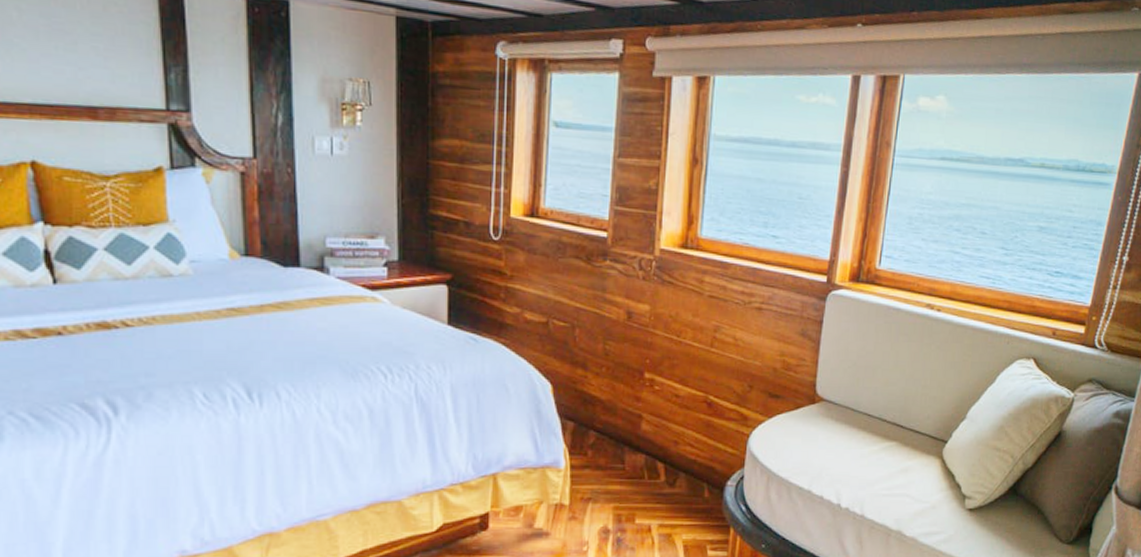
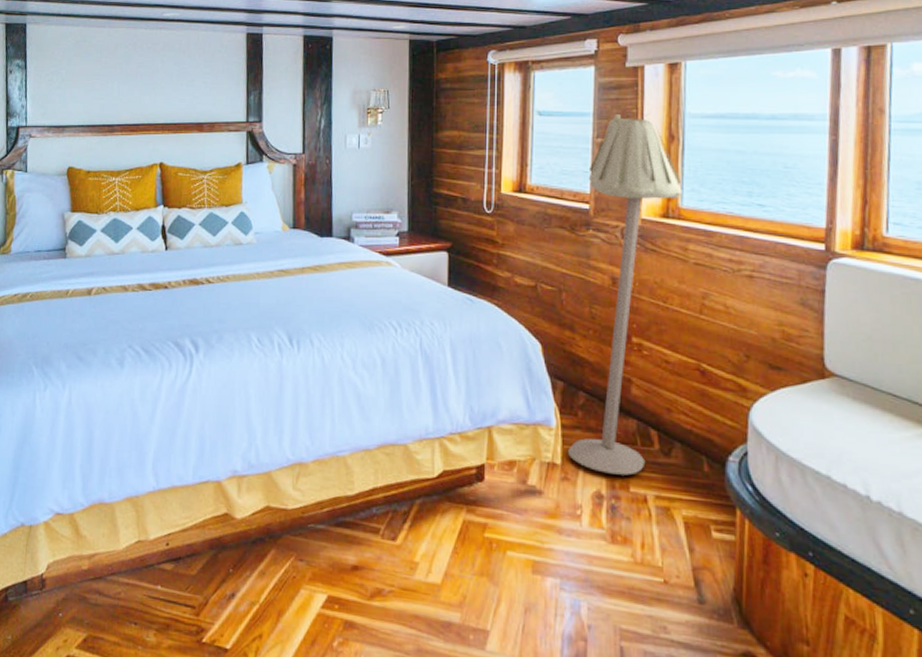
floor lamp: none [577,130,702,509] -> present [568,113,682,476]

